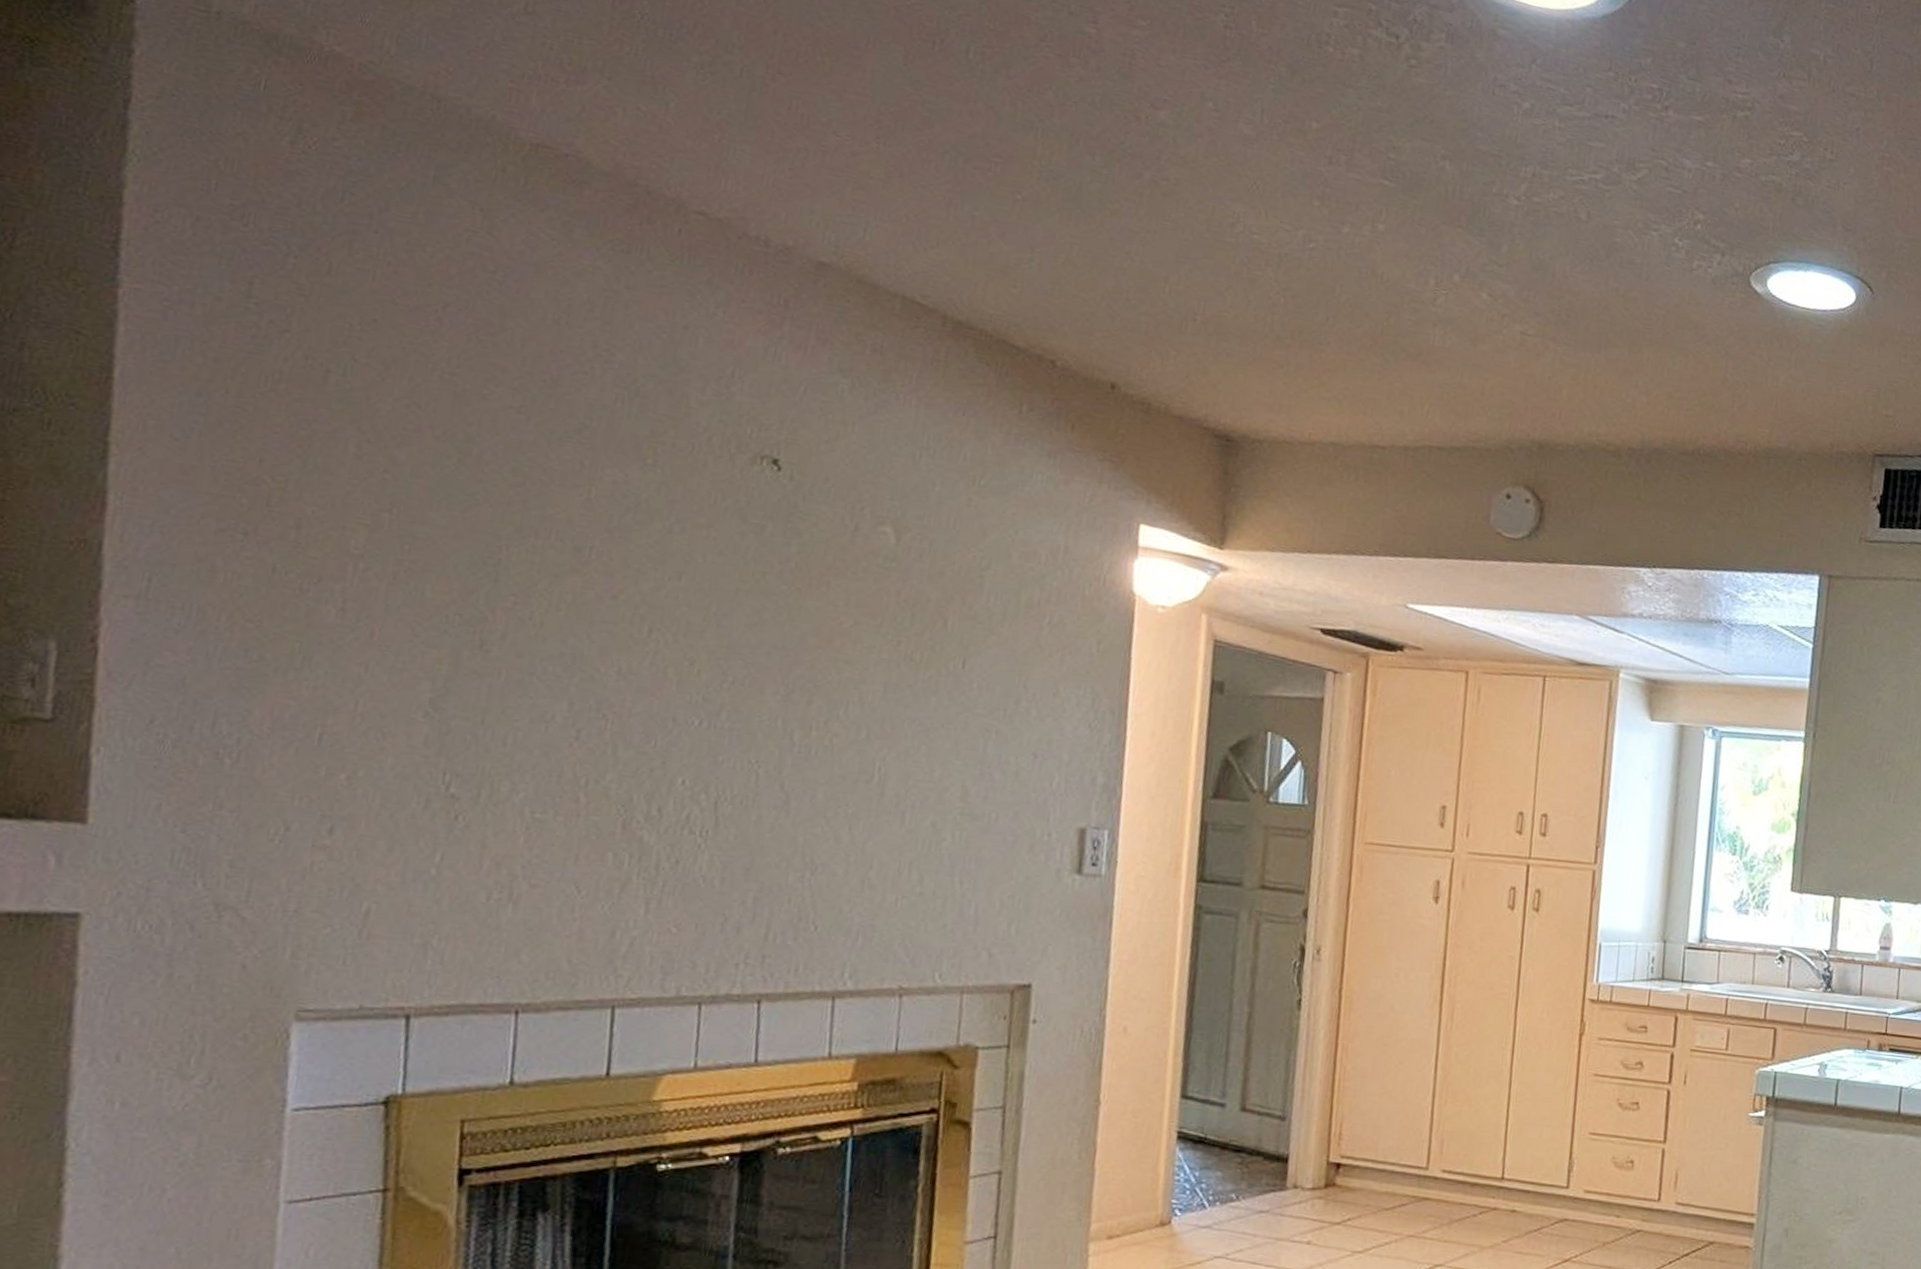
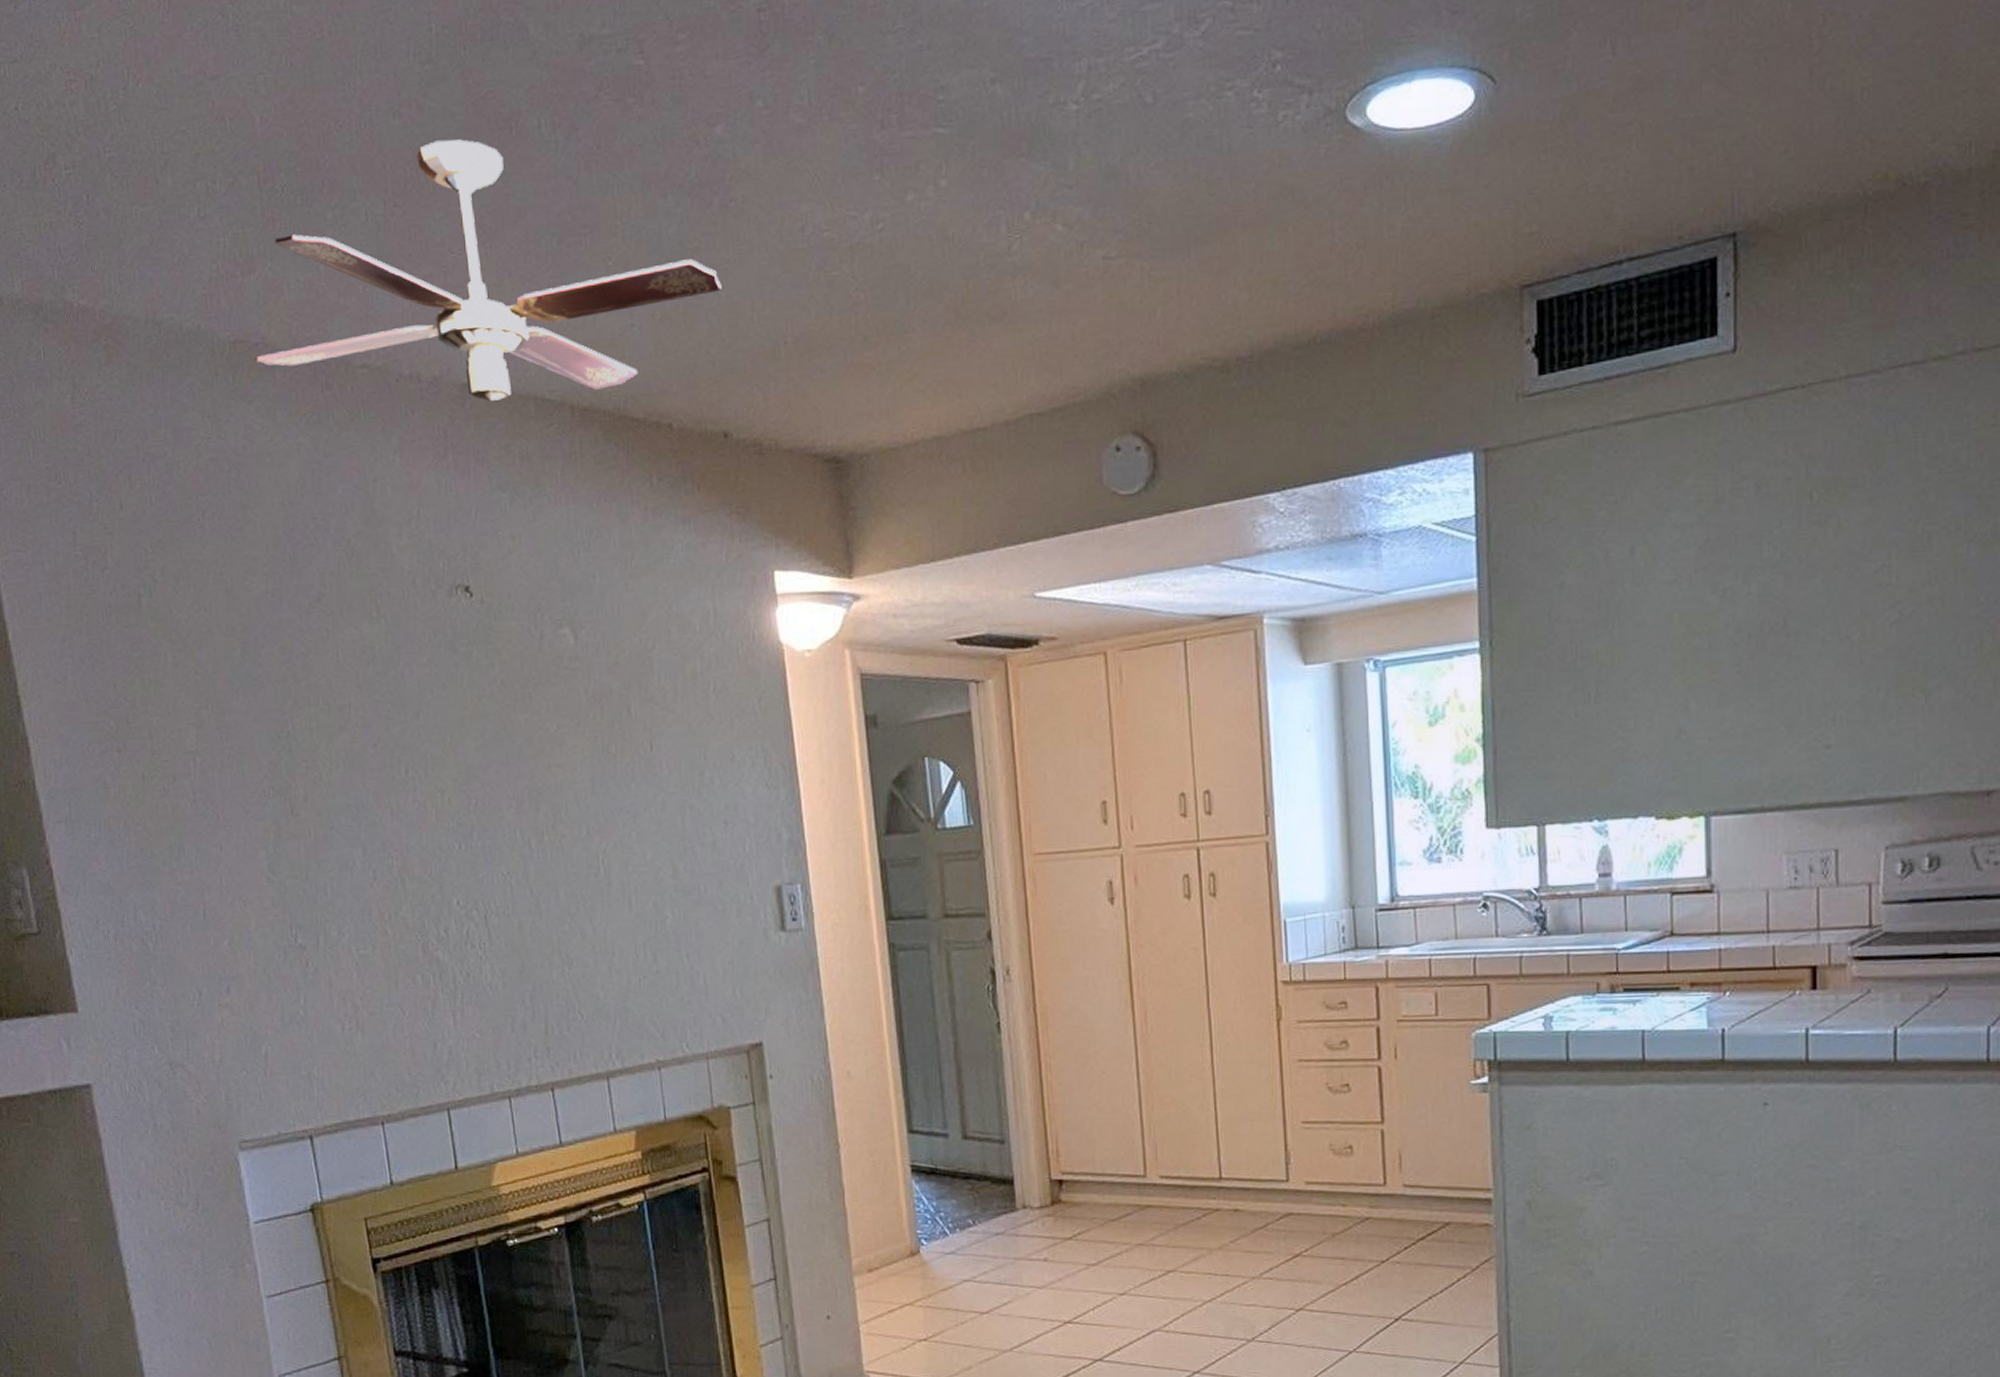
ceiling fan: none [561,28,1137,311] -> present [255,139,722,401]

